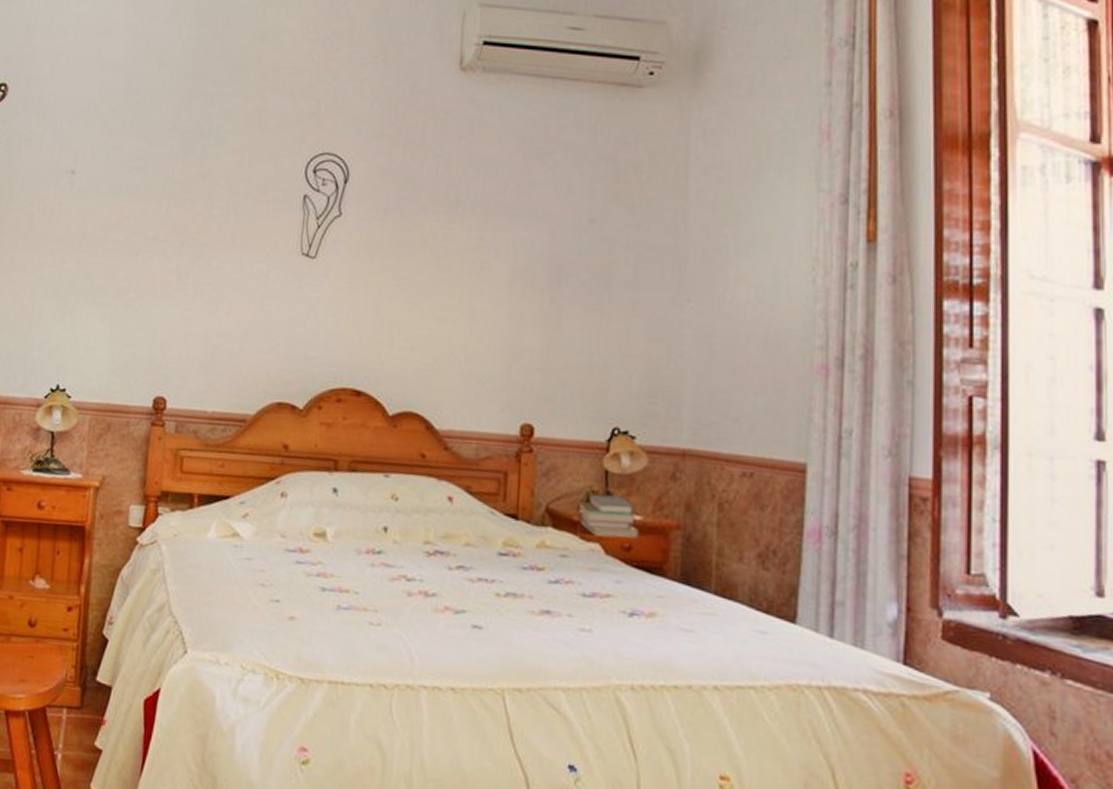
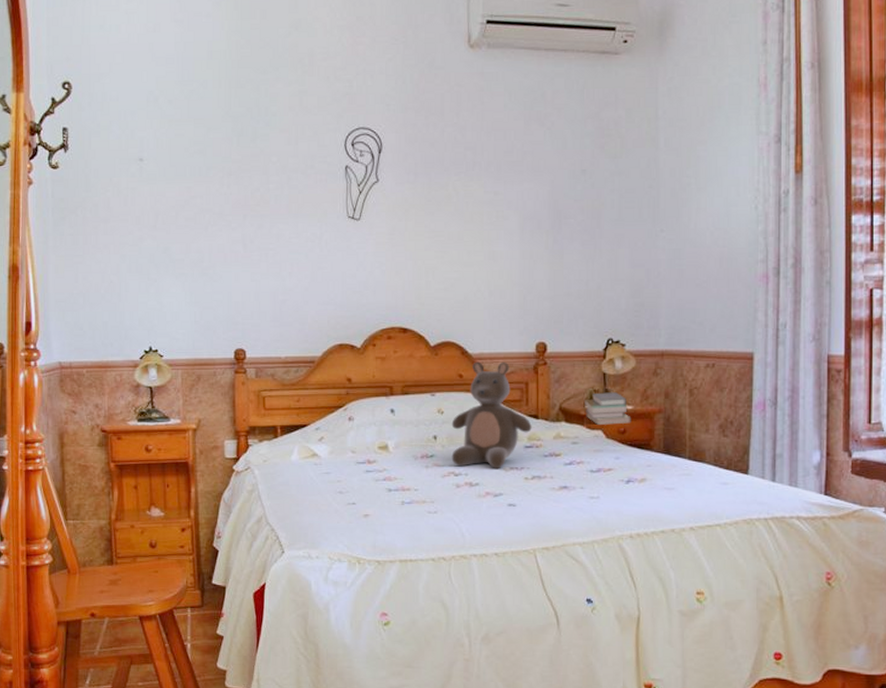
stuffed bear: none [404,440,509,578] -> present [451,361,532,468]

